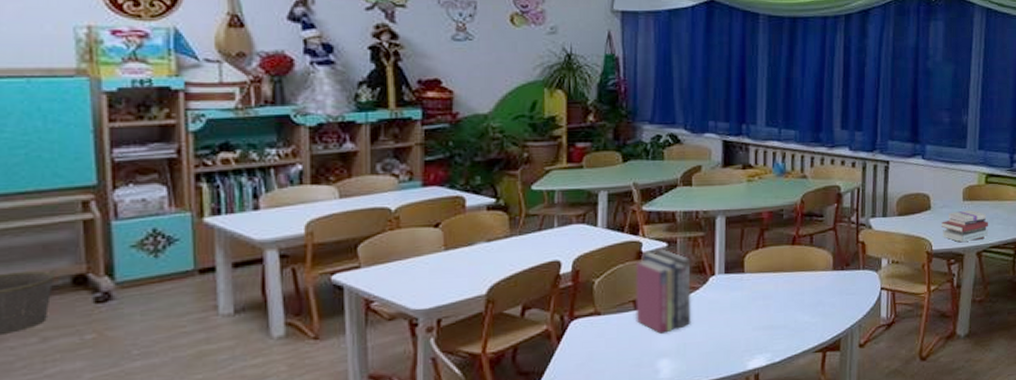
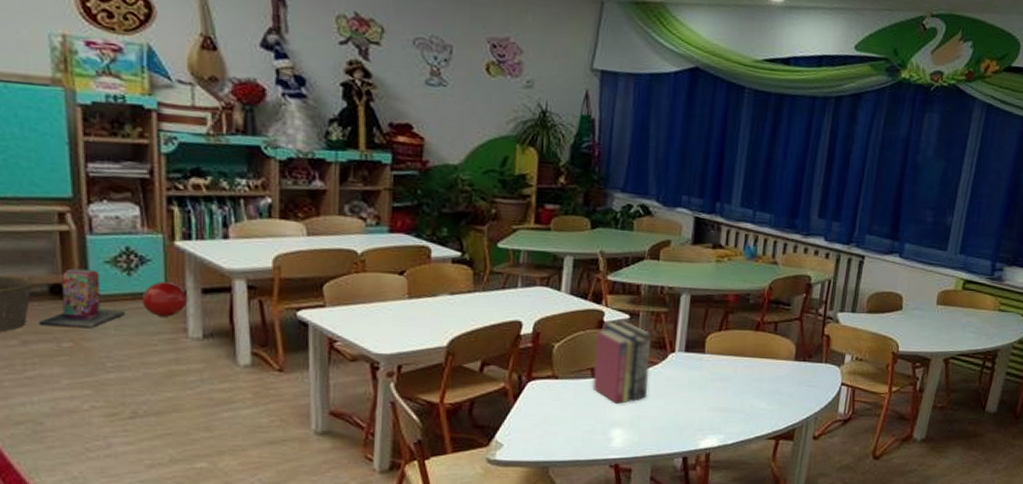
toy box: none [59,255,152,320] -> present [38,268,125,329]
ball: none [169,258,218,296] -> present [141,280,188,317]
books: present [942,210,989,243] -> none [911,314,961,347]

